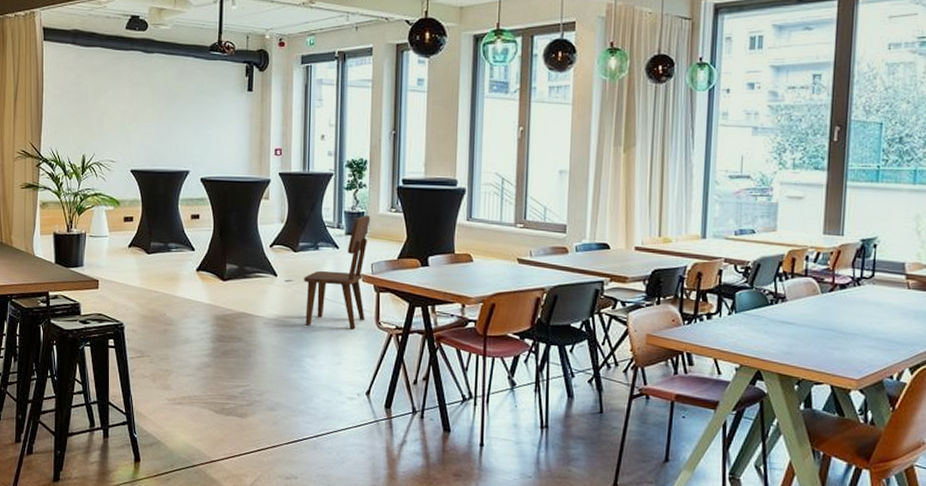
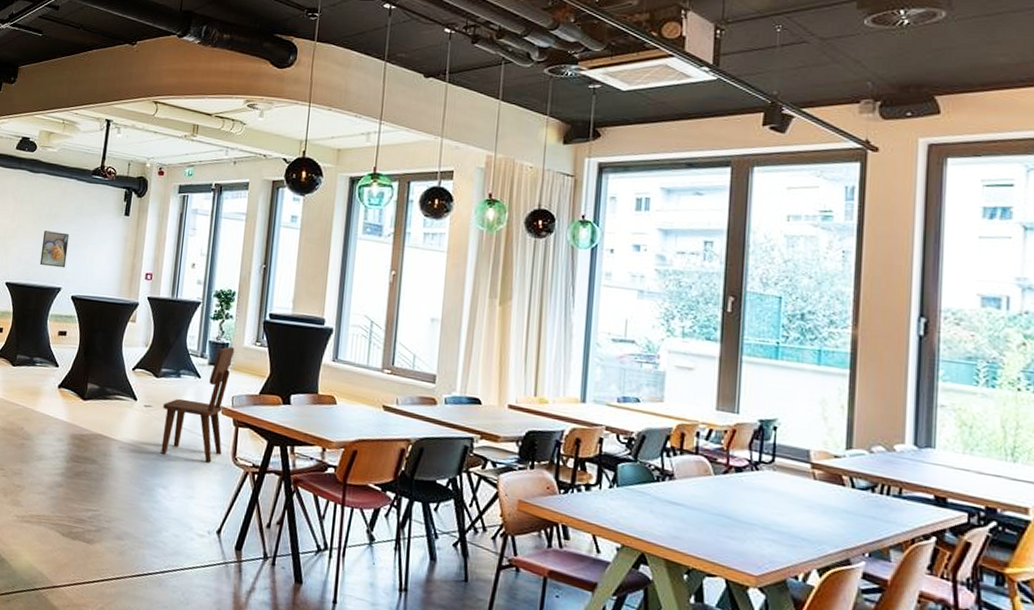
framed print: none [164,113,192,151] -> present [39,230,70,268]

